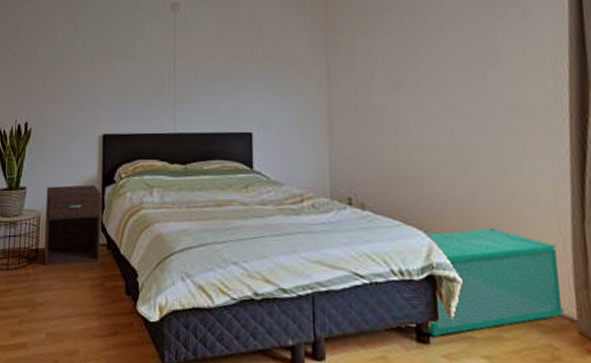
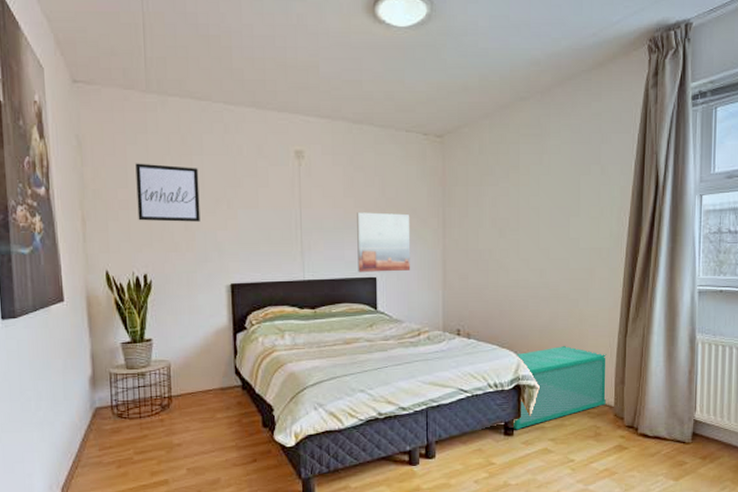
wall art: none [25,18,81,72] -> present [135,163,200,222]
nightstand: present [44,185,101,267] -> none [174,333,235,411]
wall art: none [232,63,291,127] -> present [357,212,411,272]

